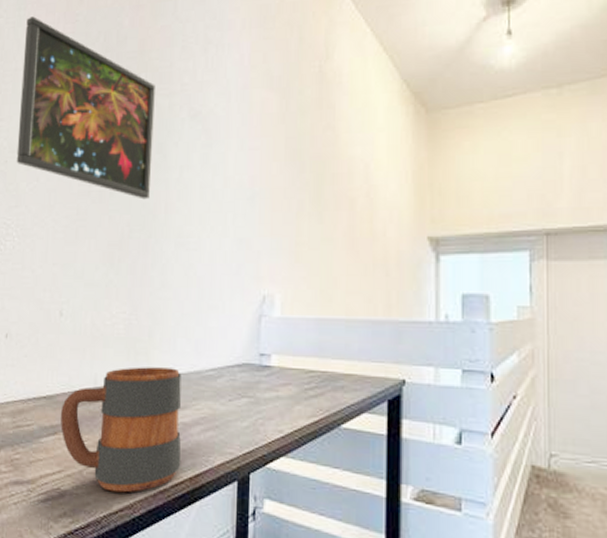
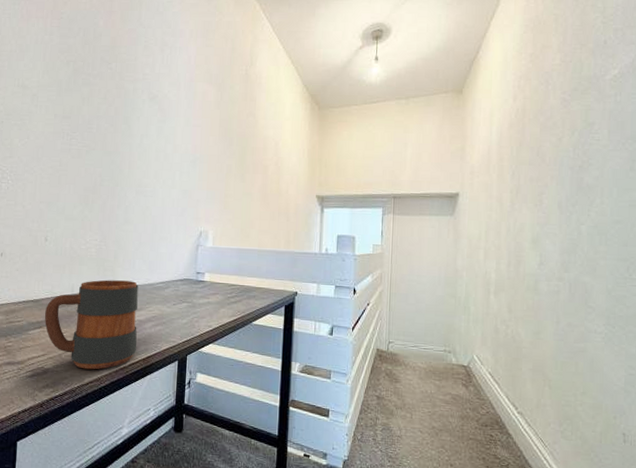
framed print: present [16,16,155,200] -> none [10,11,123,158]

